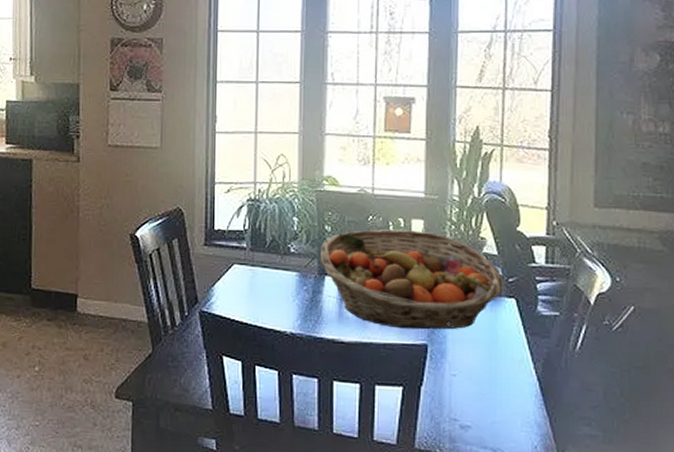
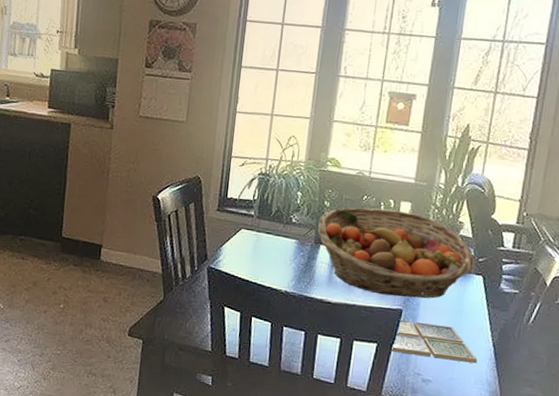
drink coaster: none [418,356,522,402] -> present [389,319,478,364]

